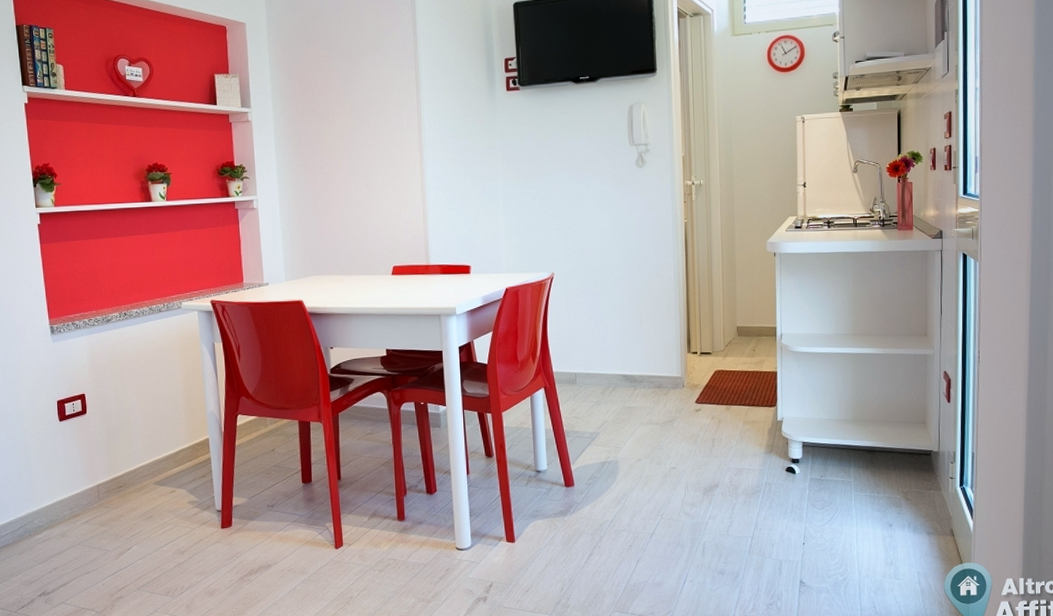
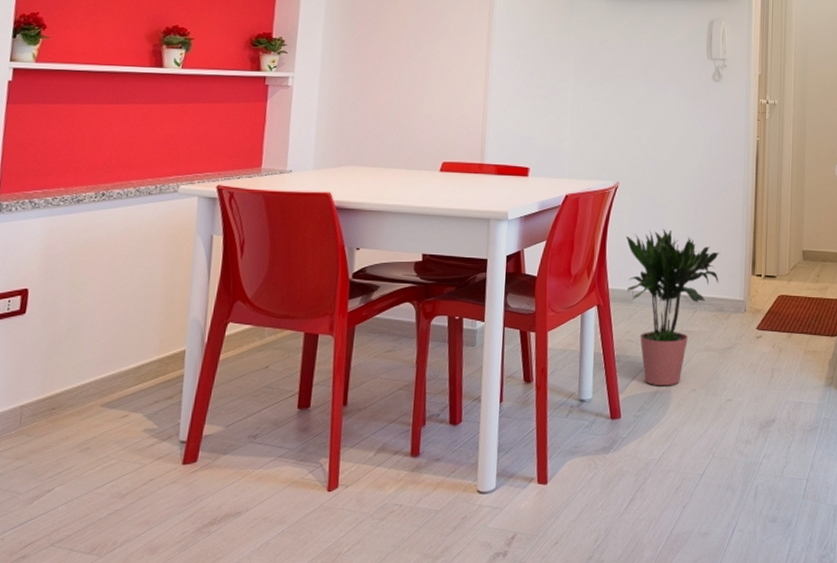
potted plant: none [564,314,656,457] -> present [625,229,721,386]

